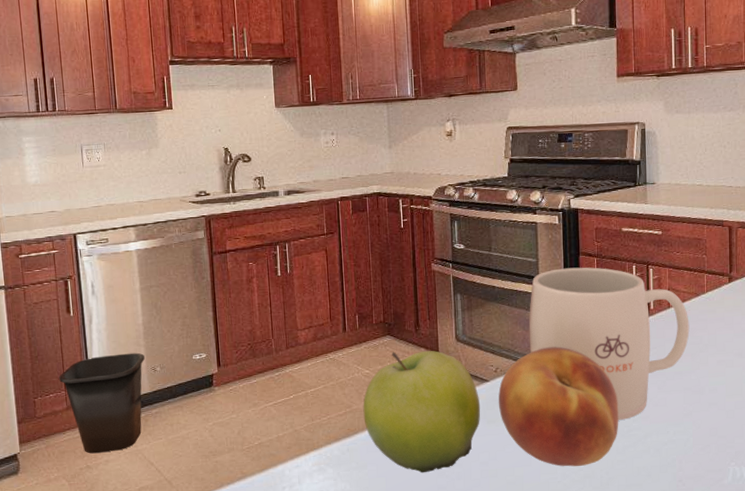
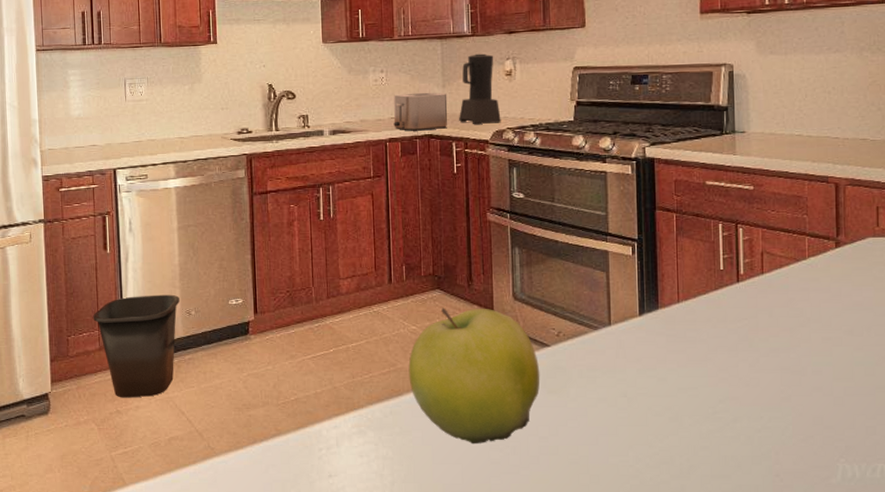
toaster: none [344,152,394,190] -> present [393,92,448,131]
blender: none [404,115,443,183] -> present [458,53,501,125]
fruit: present [498,346,619,467] -> none [560,311,702,449]
mug: present [528,267,690,420] -> none [596,223,788,399]

